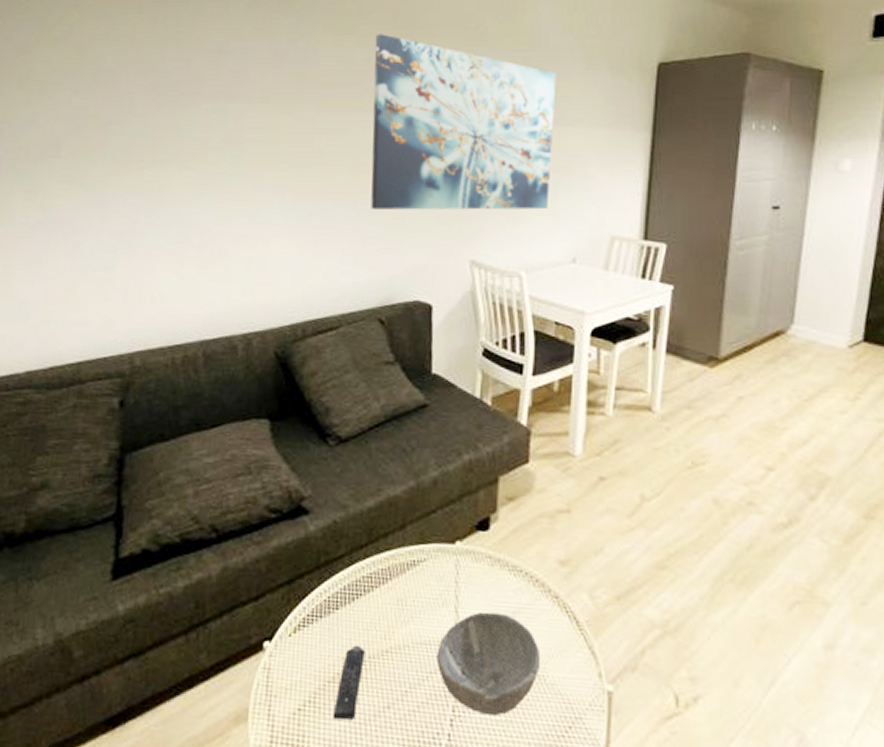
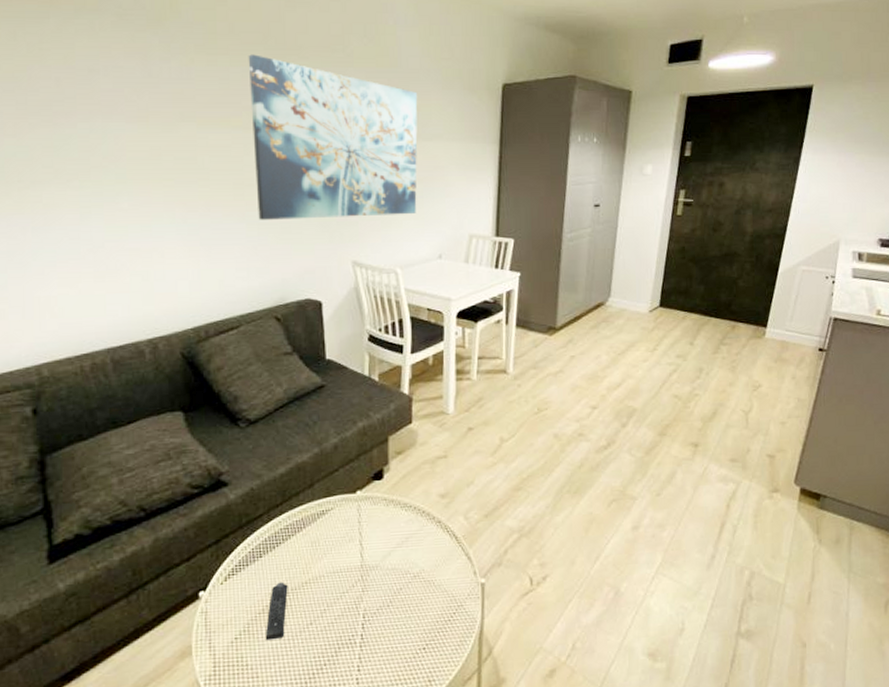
bowl: present [436,611,541,717] -> none [347,540,430,616]

